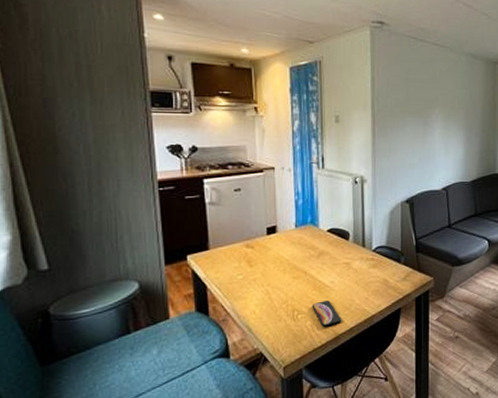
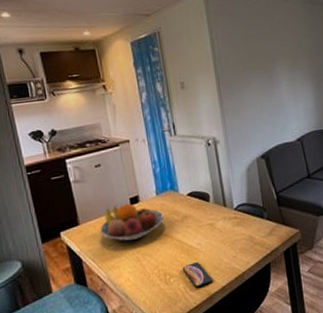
fruit bowl: none [231,234,300,272] -> present [100,204,164,241]

